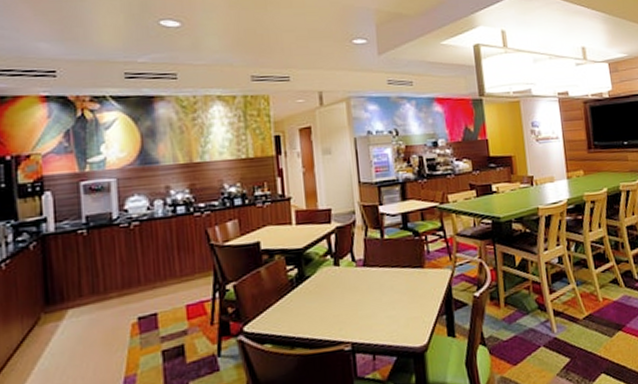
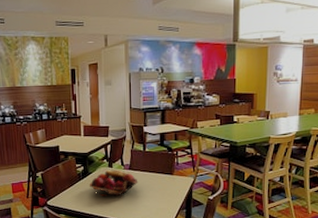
fruit basket: none [307,268,378,310] -> present [89,170,138,196]

